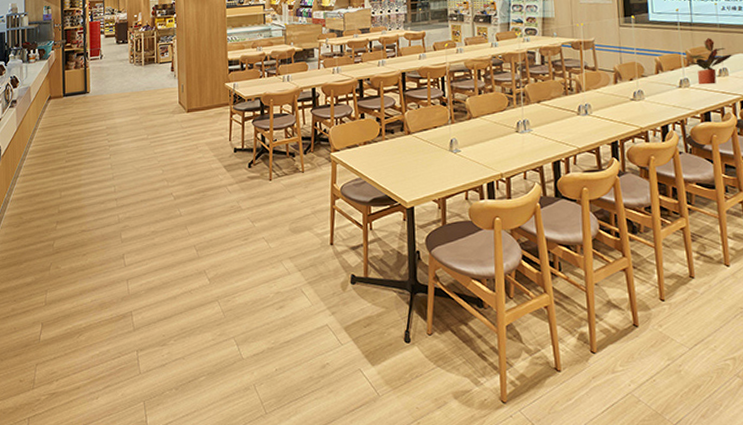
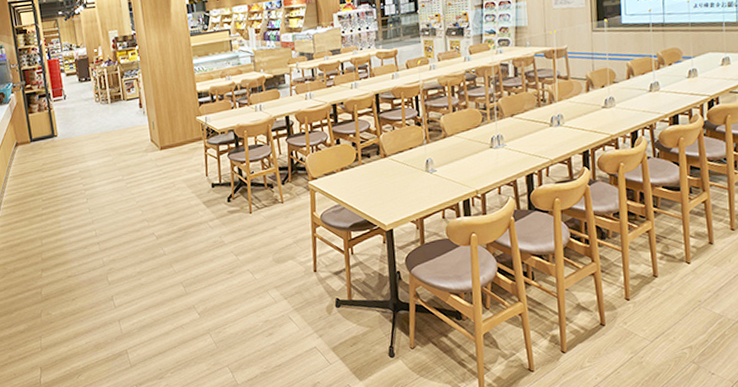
potted plant: present [687,38,733,85] -> none [658,38,703,88]

